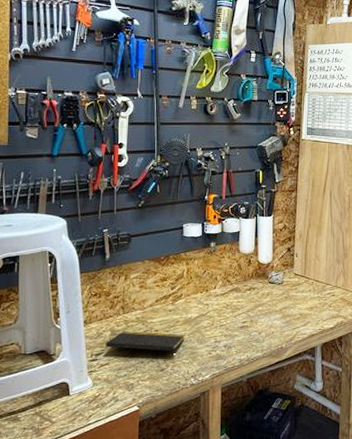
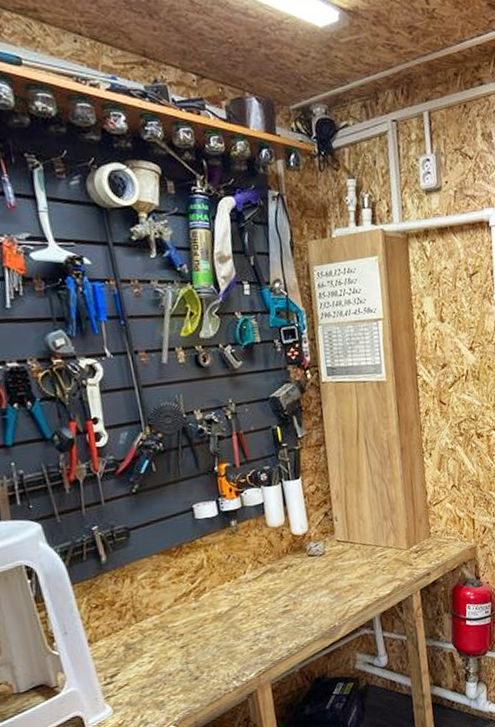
notepad: present [106,331,185,359] -> none [120,633,218,666]

